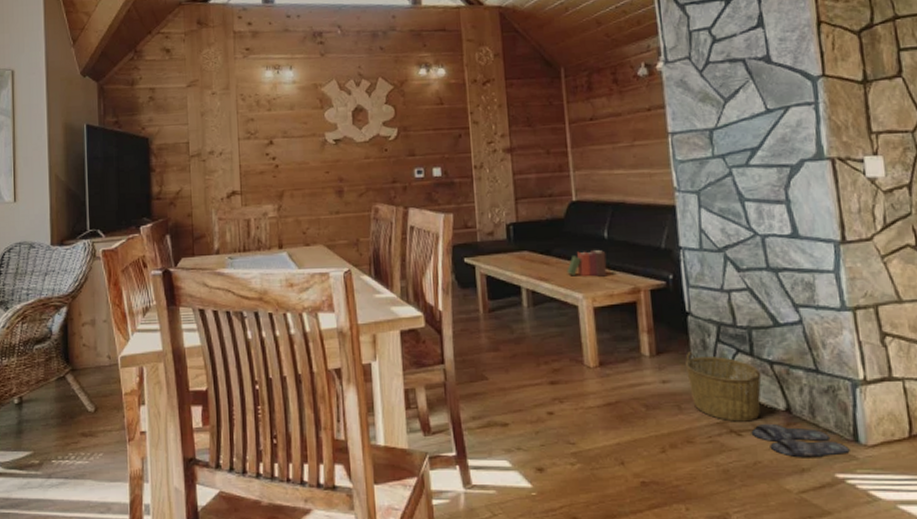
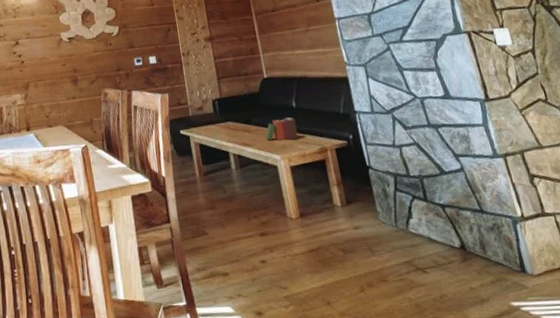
basket: present [684,351,762,422] -> none [371,200,440,261]
slippers: present [751,423,850,458] -> none [434,259,520,290]

